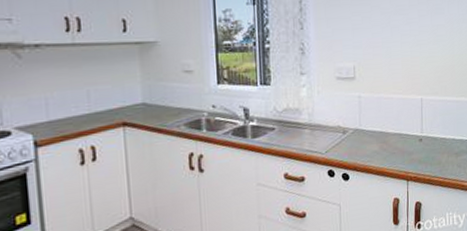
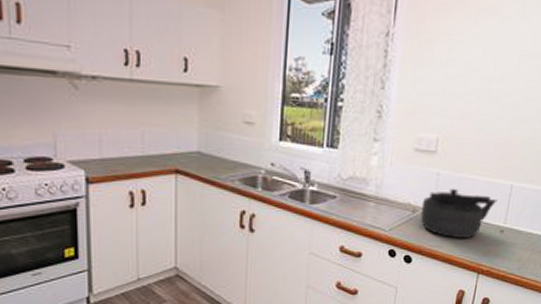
kettle: none [350,107,412,152] -> present [420,188,498,238]

